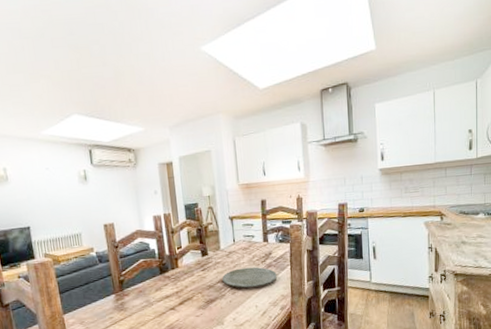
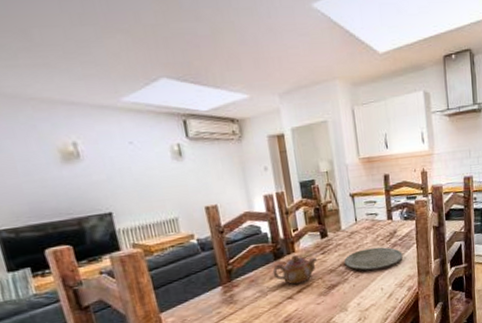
teapot: none [158,270,198,297] -> present [272,255,318,285]

